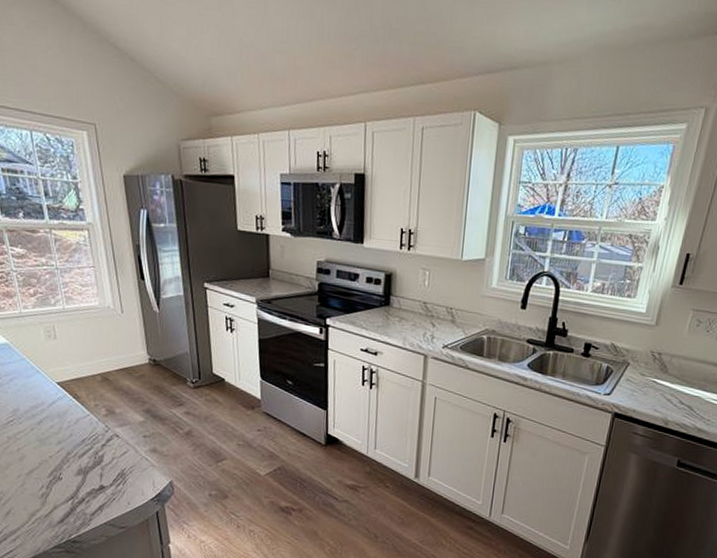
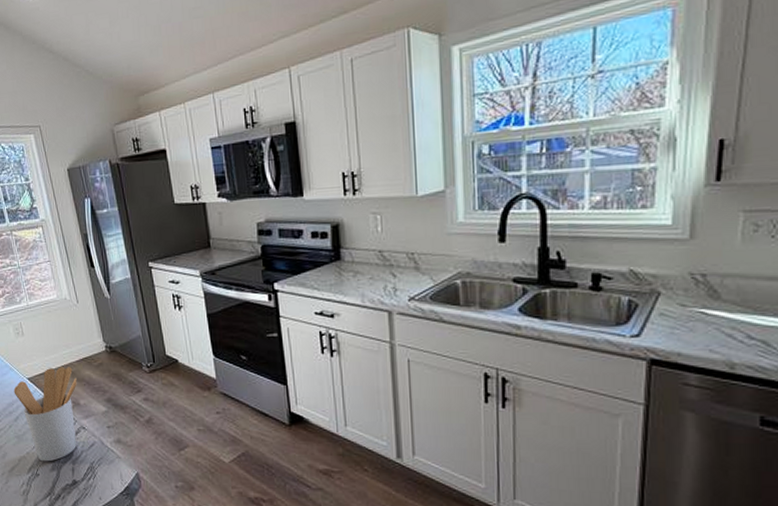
utensil holder: none [39,374,114,467] -> present [13,367,78,462]

